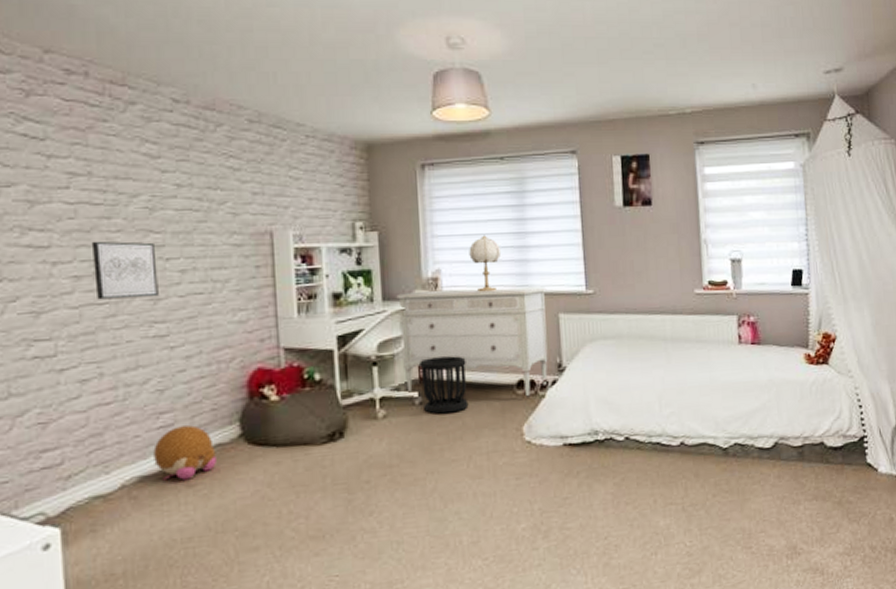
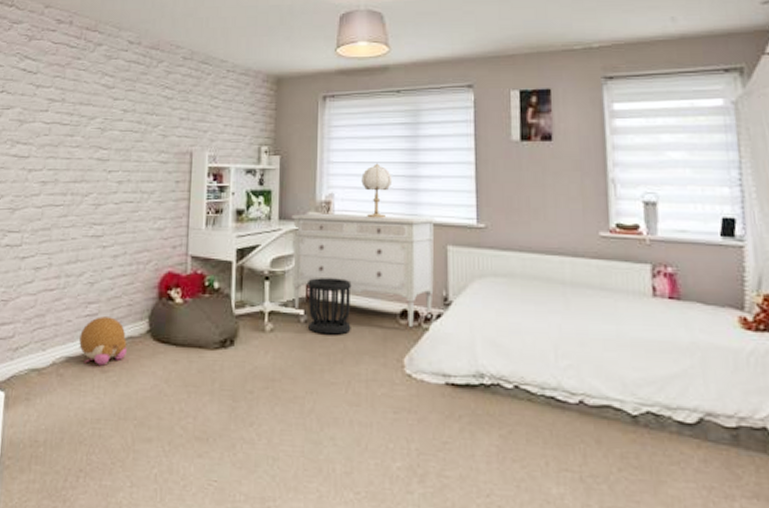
wall art: present [91,240,159,300] -> none [55,154,102,203]

